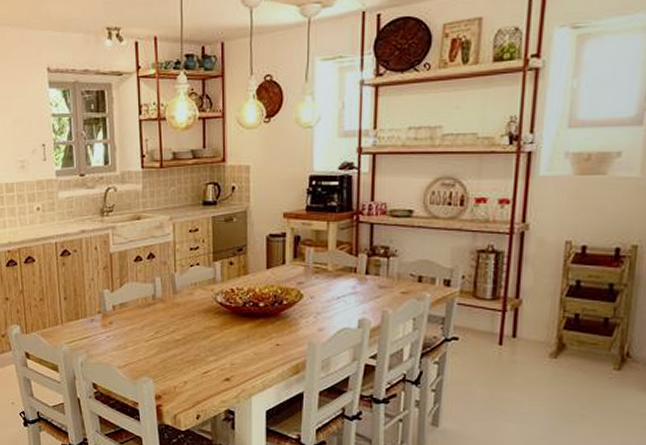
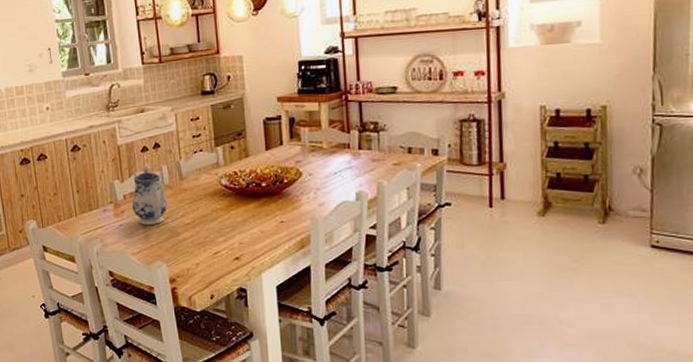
teapot: none [122,275,158,338] -> present [132,164,168,225]

